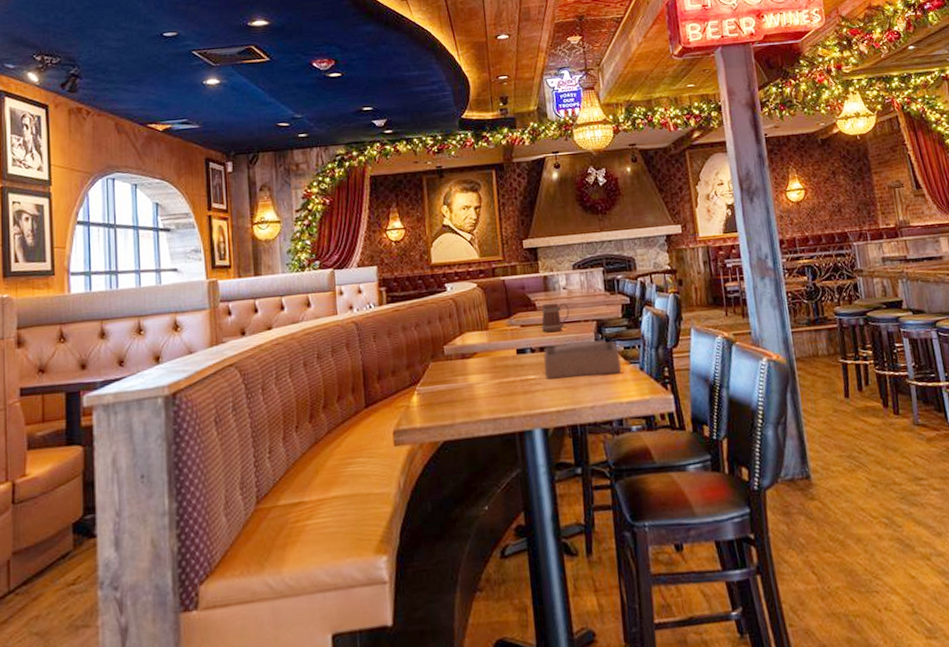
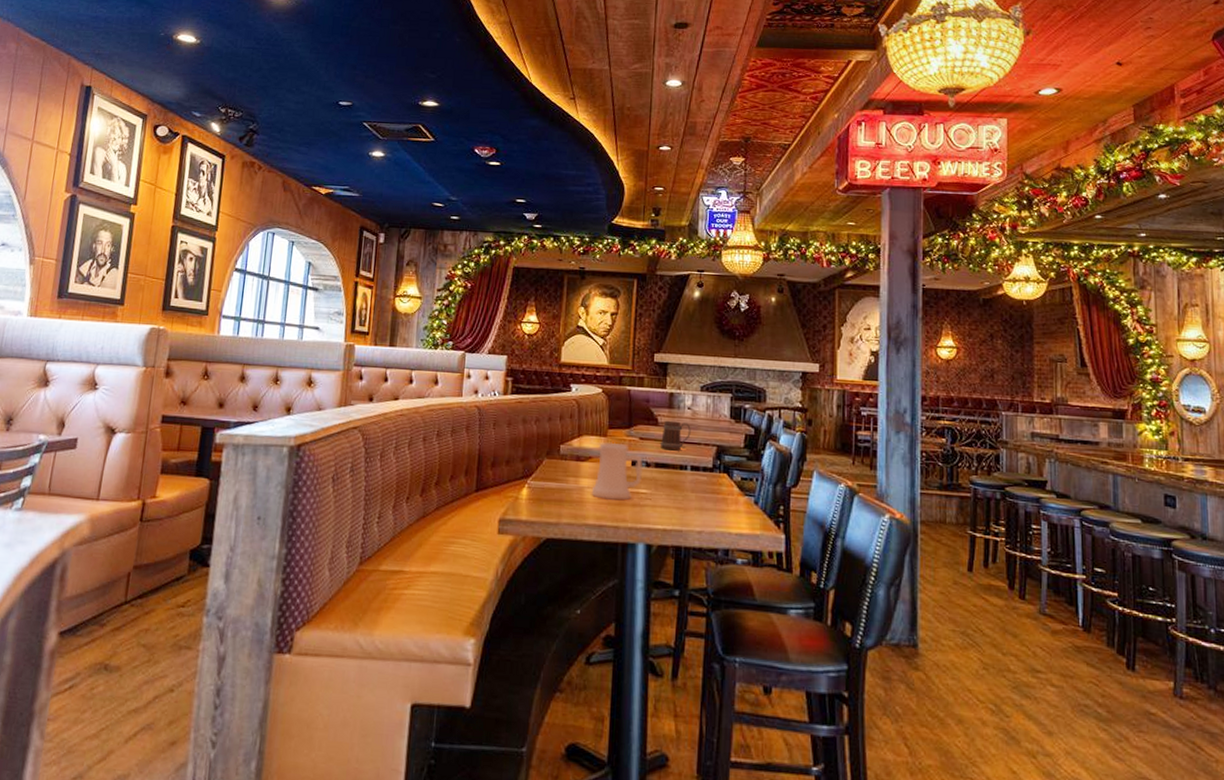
beer mug: none [481,334,529,393] -> present [591,442,644,501]
napkin holder: present [543,340,622,379] -> none [656,463,736,503]

